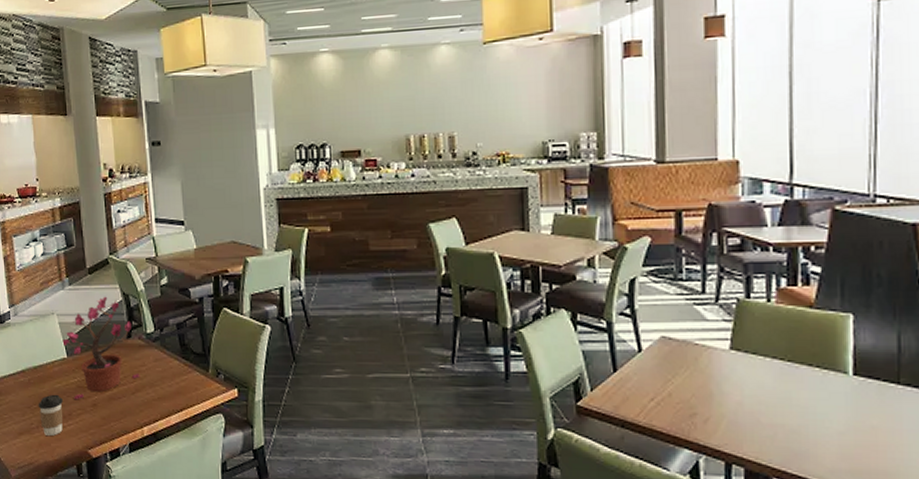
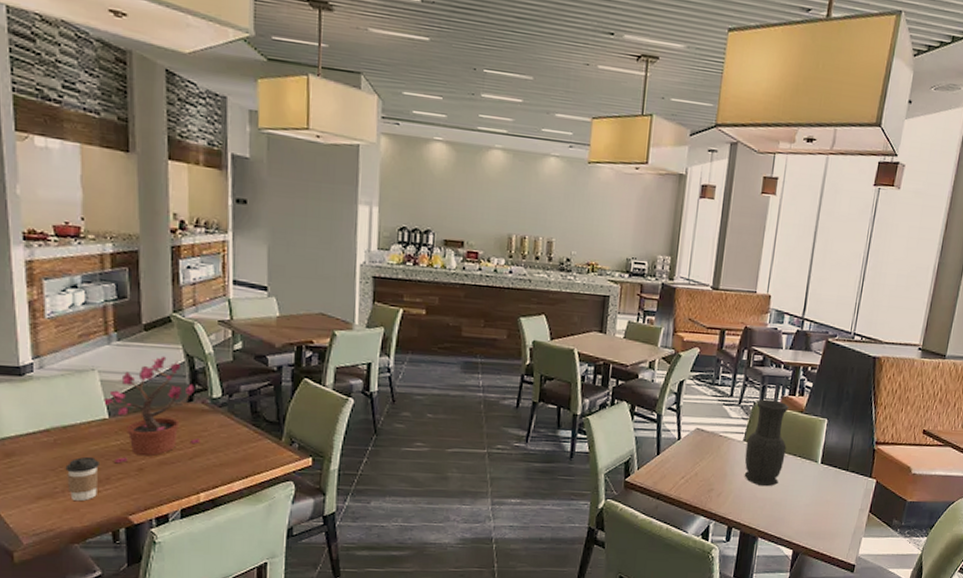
vase: none [734,294,796,409] -> present [744,399,790,487]

